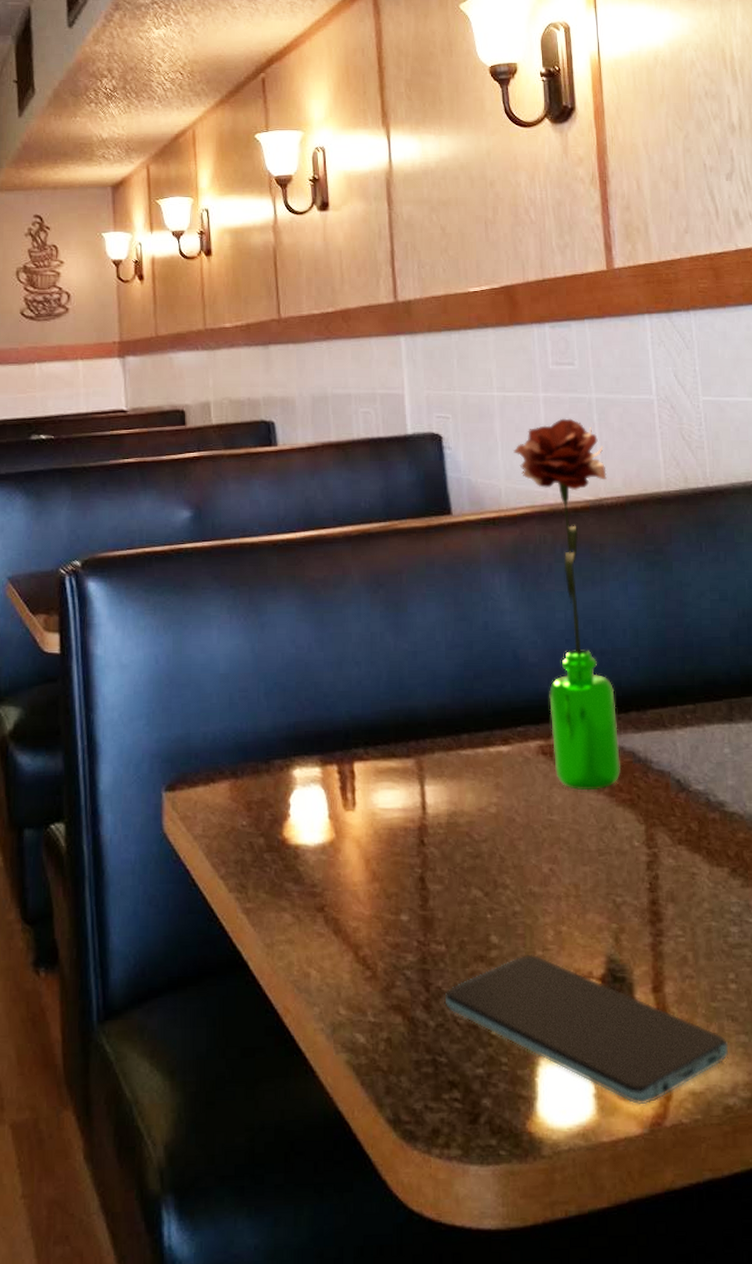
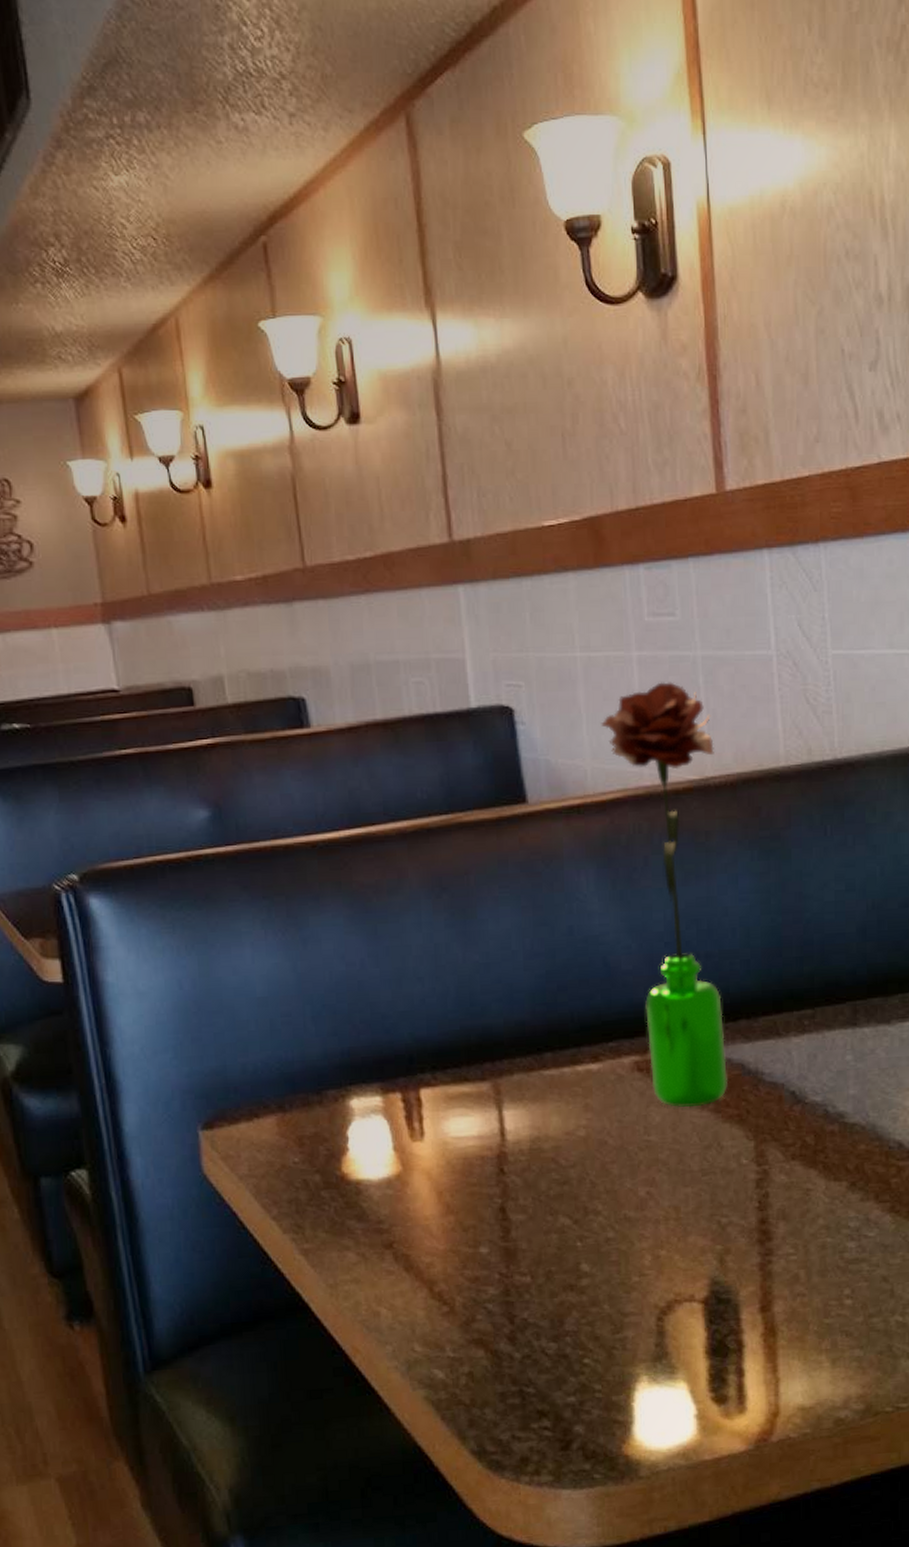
smartphone: present [444,954,729,1105] -> none [531,1280,842,1423]

